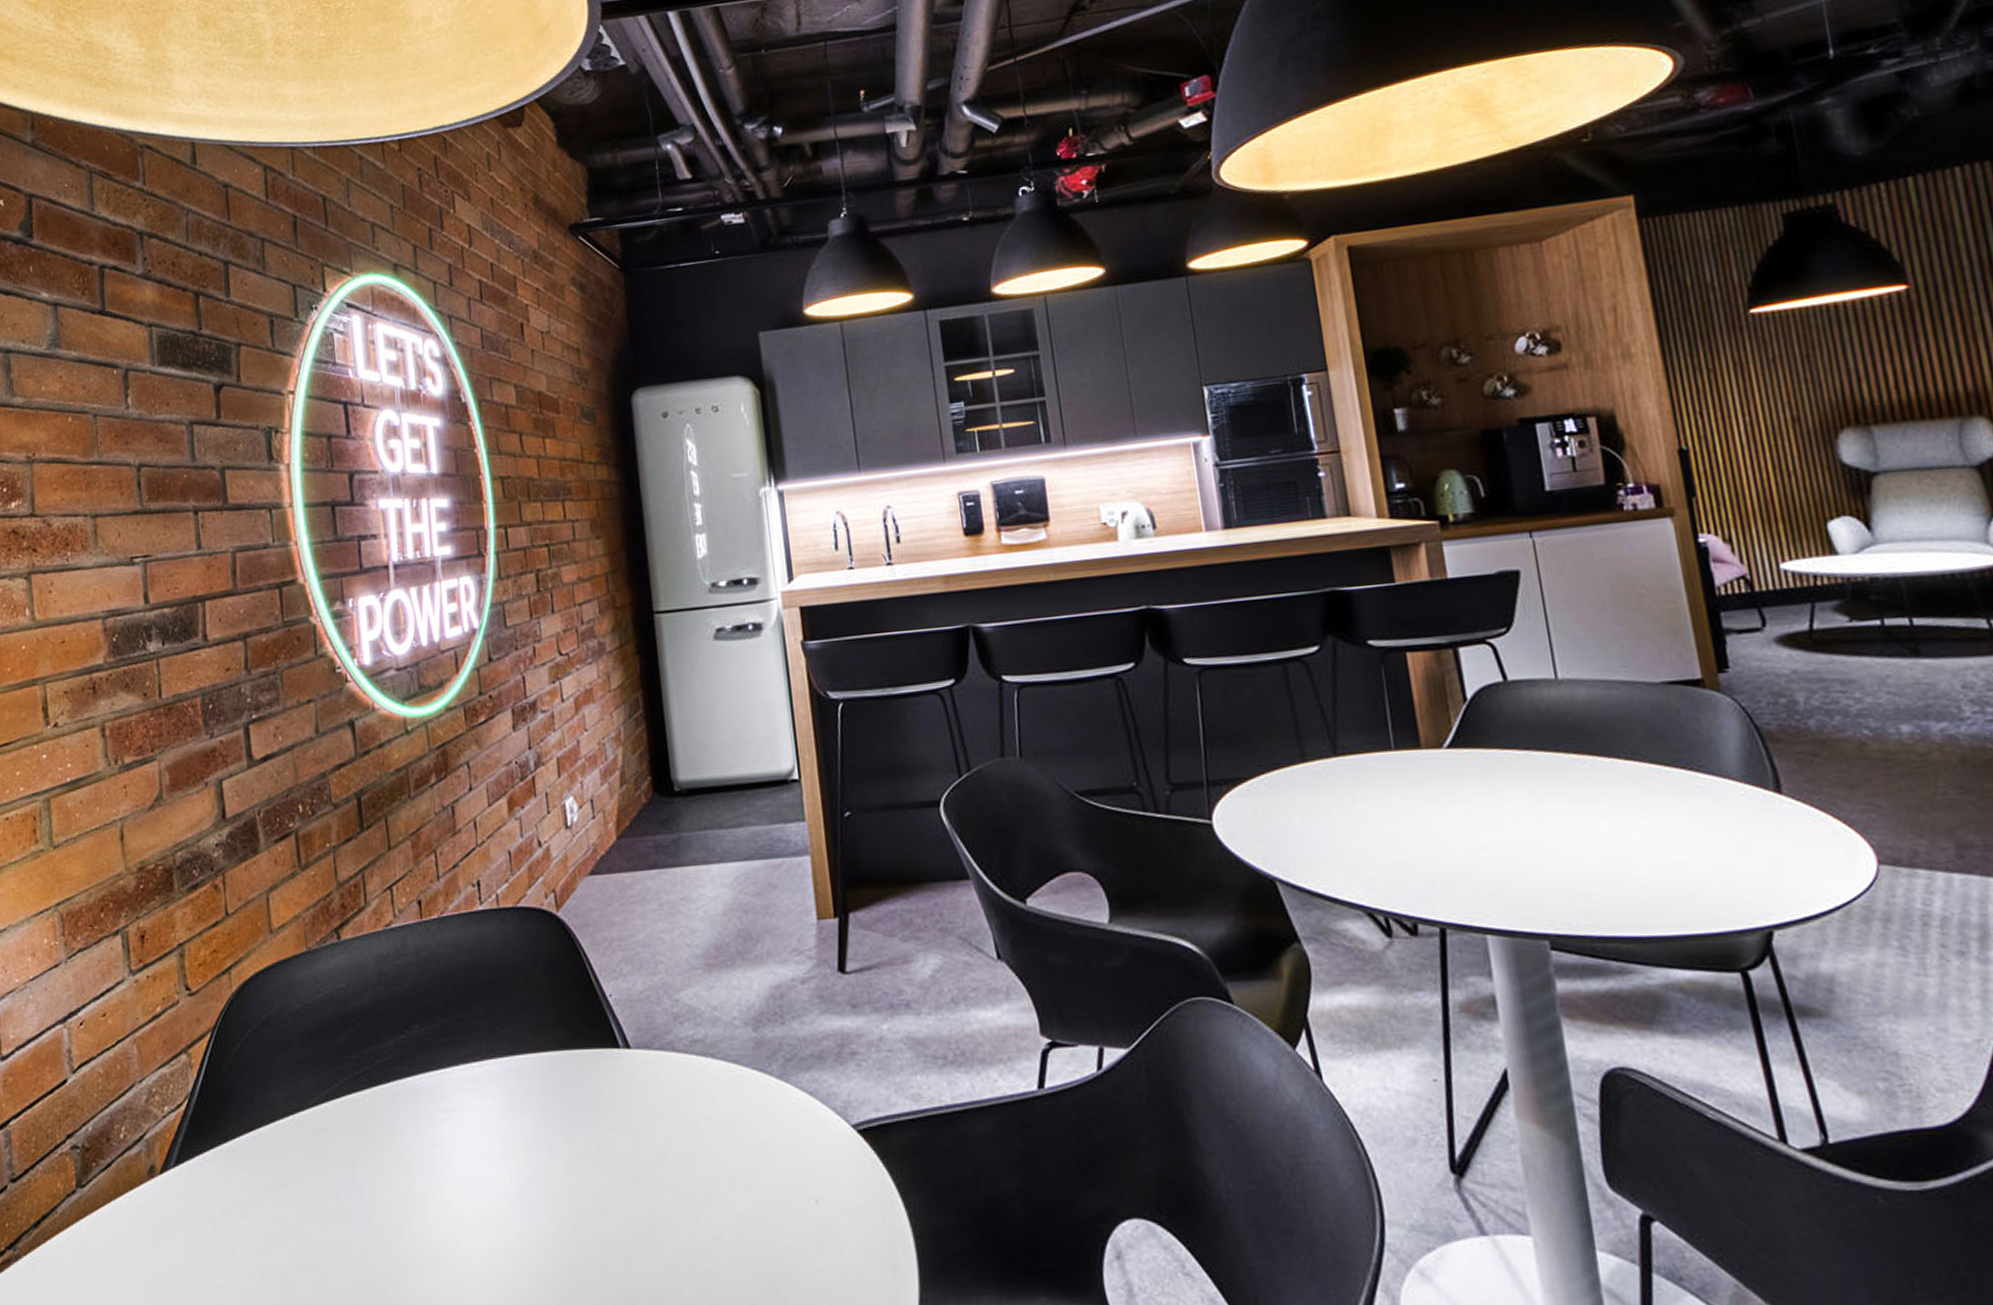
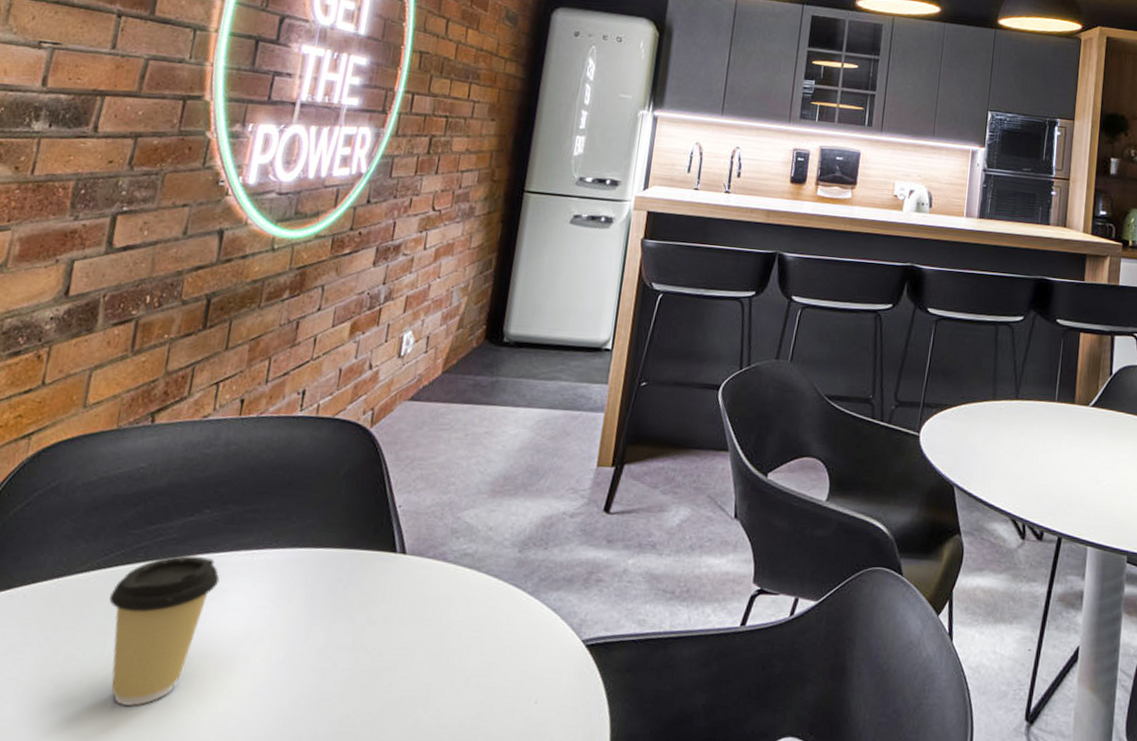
coffee cup: none [346,1076,447,1241] -> present [109,555,220,706]

